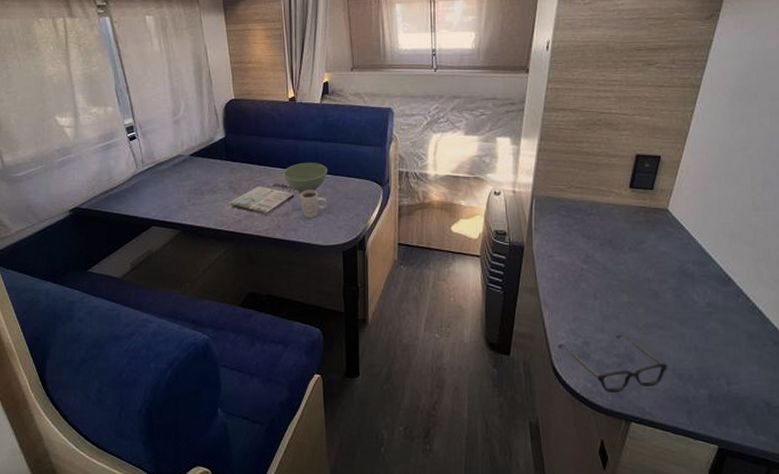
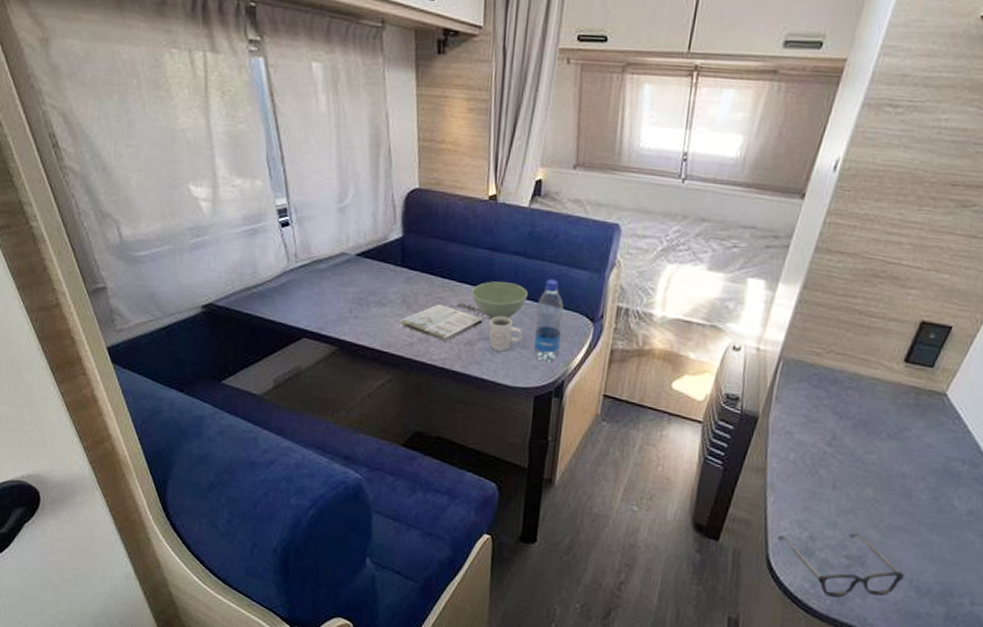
bottle: none [336,156,358,222] -> present [534,279,564,363]

